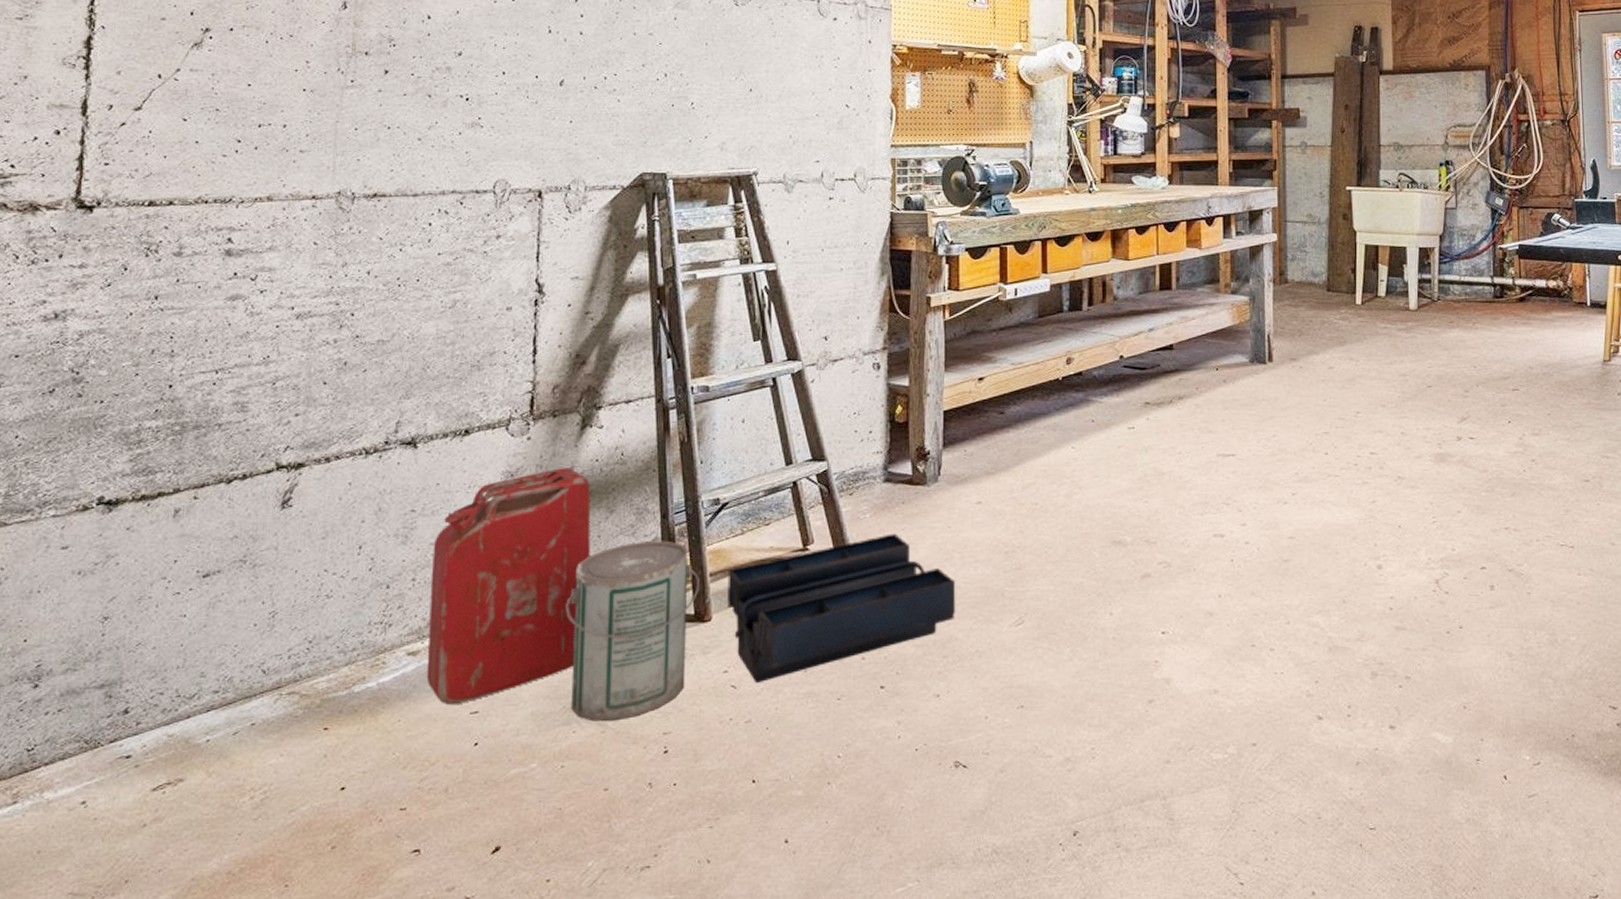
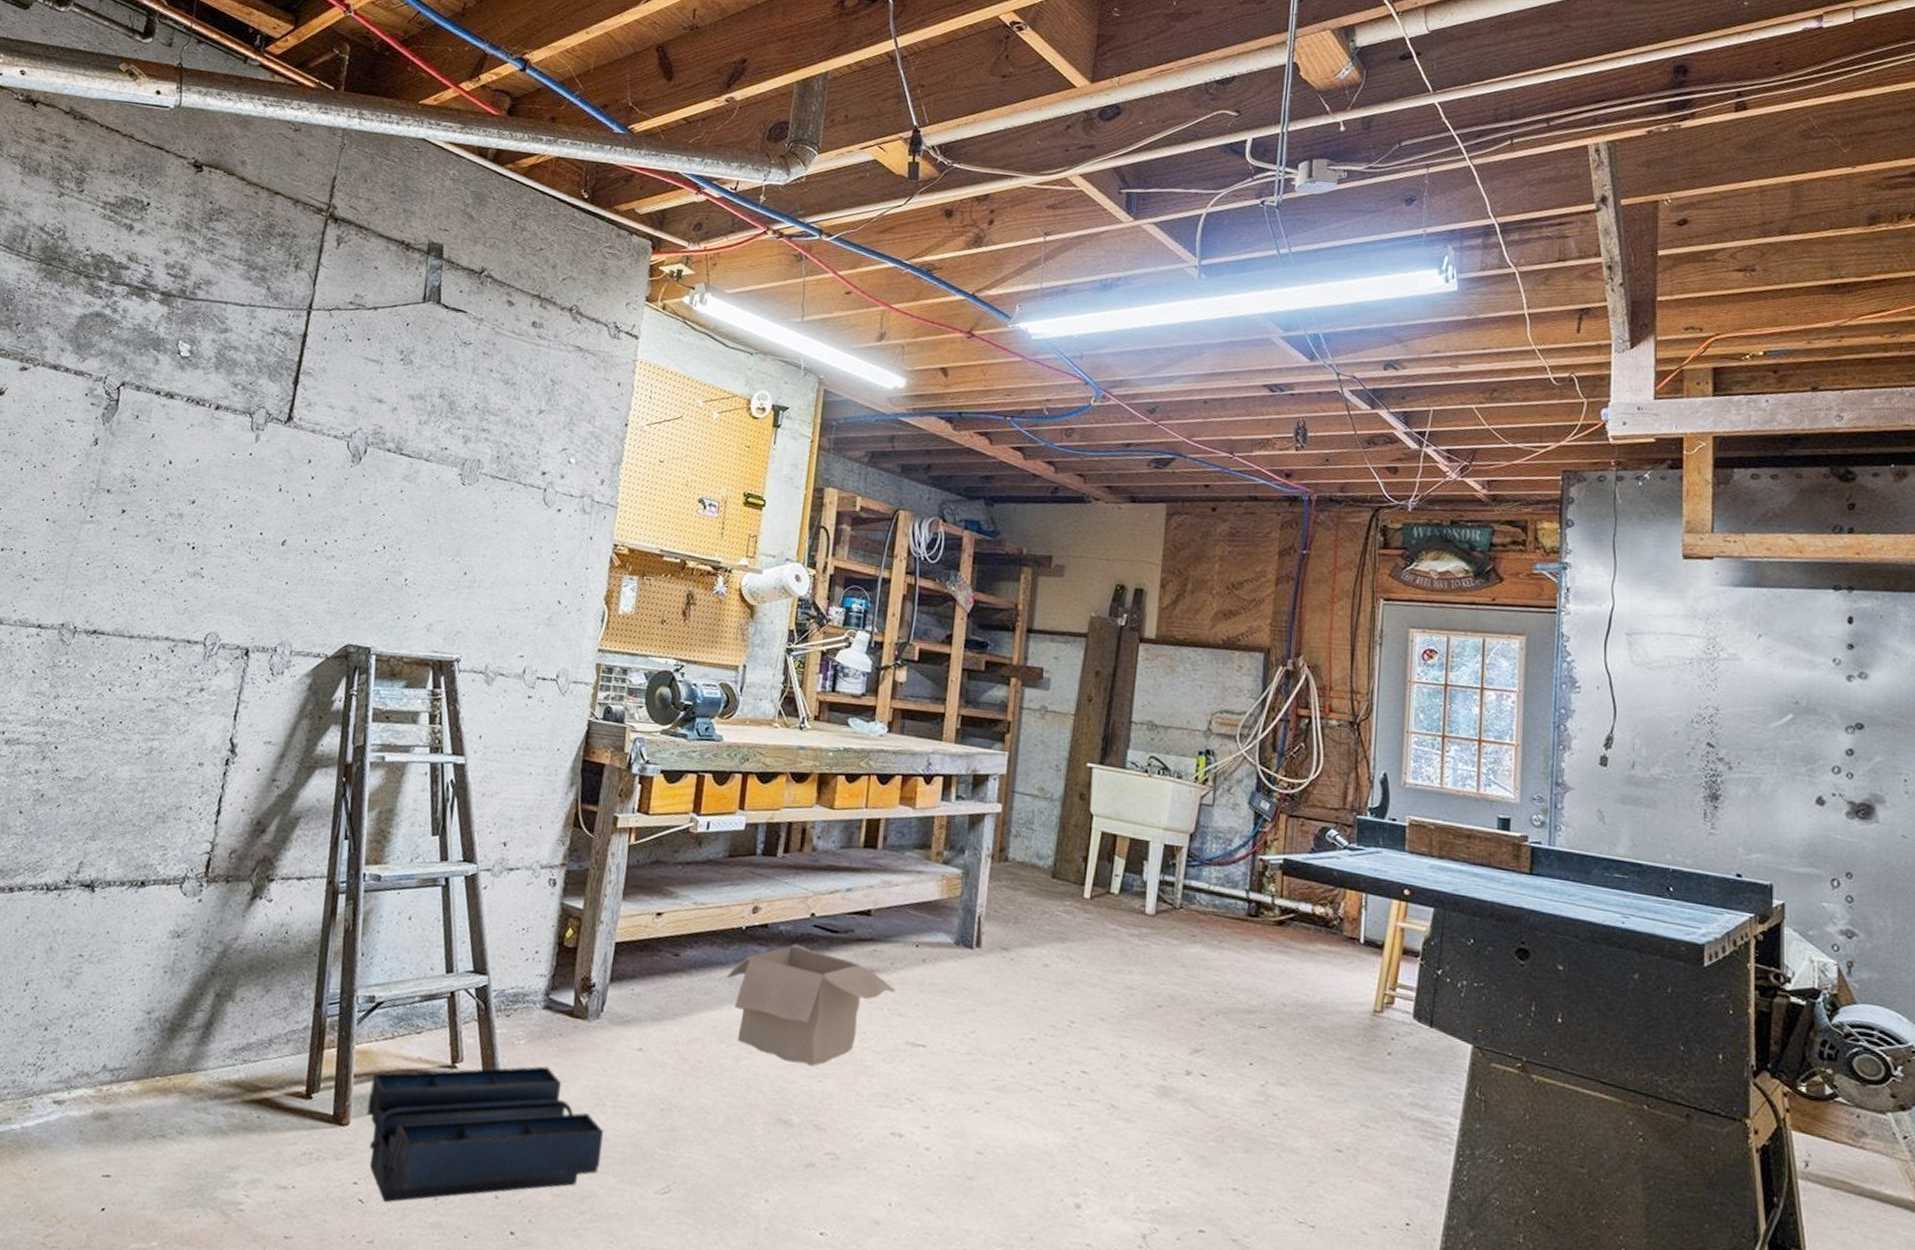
jerry can: present [426,467,591,706] -> none [67,936,251,1165]
paint can: present [566,540,699,721] -> none [198,1027,344,1213]
cardboard box: none [1050,385,1203,490] -> present [726,944,896,1065]

